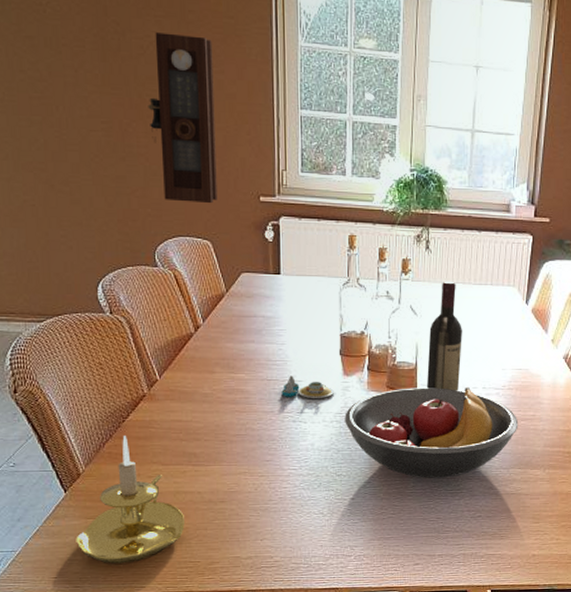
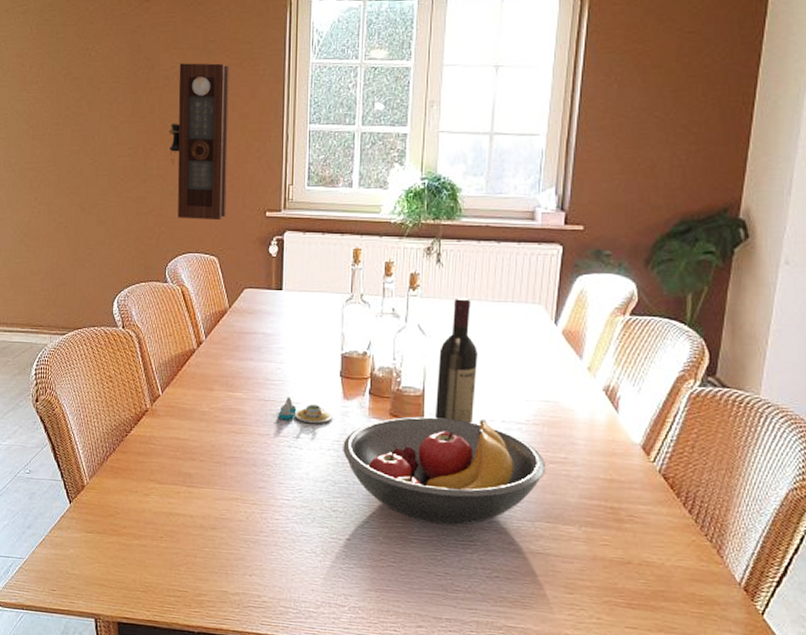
candle holder: present [76,436,185,564] -> none [75,450,175,584]

